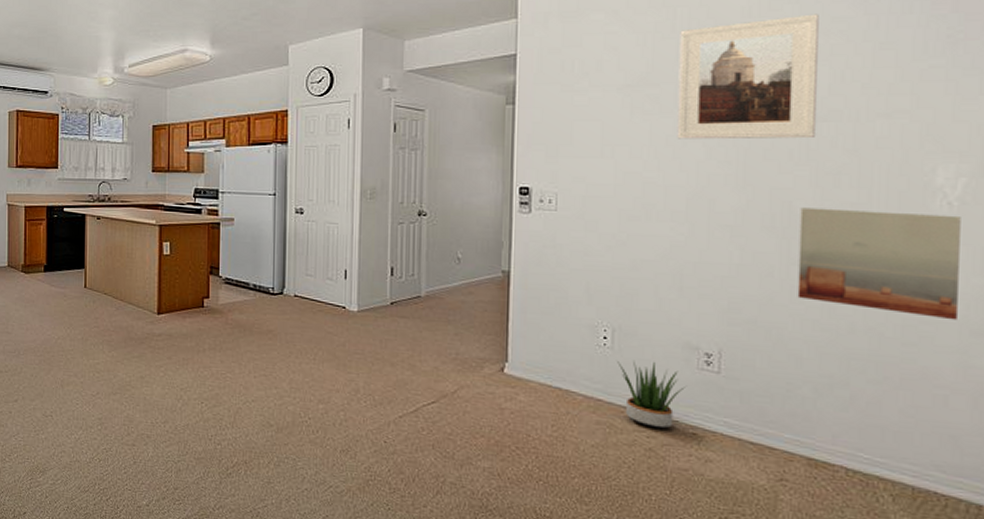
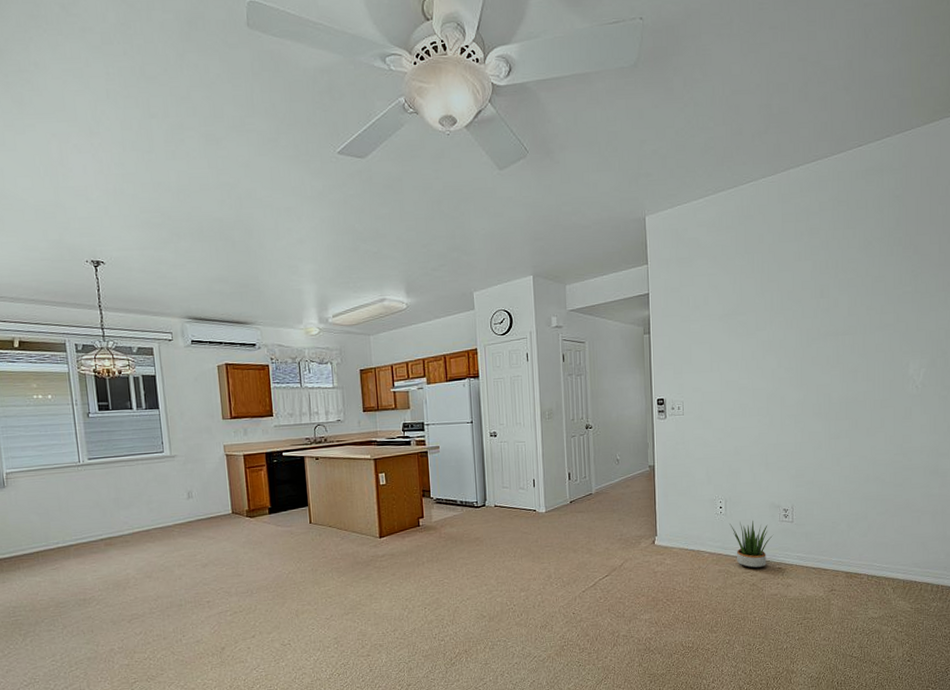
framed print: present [677,14,819,140] -> none [757,257,842,354]
wall art: present [797,207,961,320] -> none [835,394,923,466]

